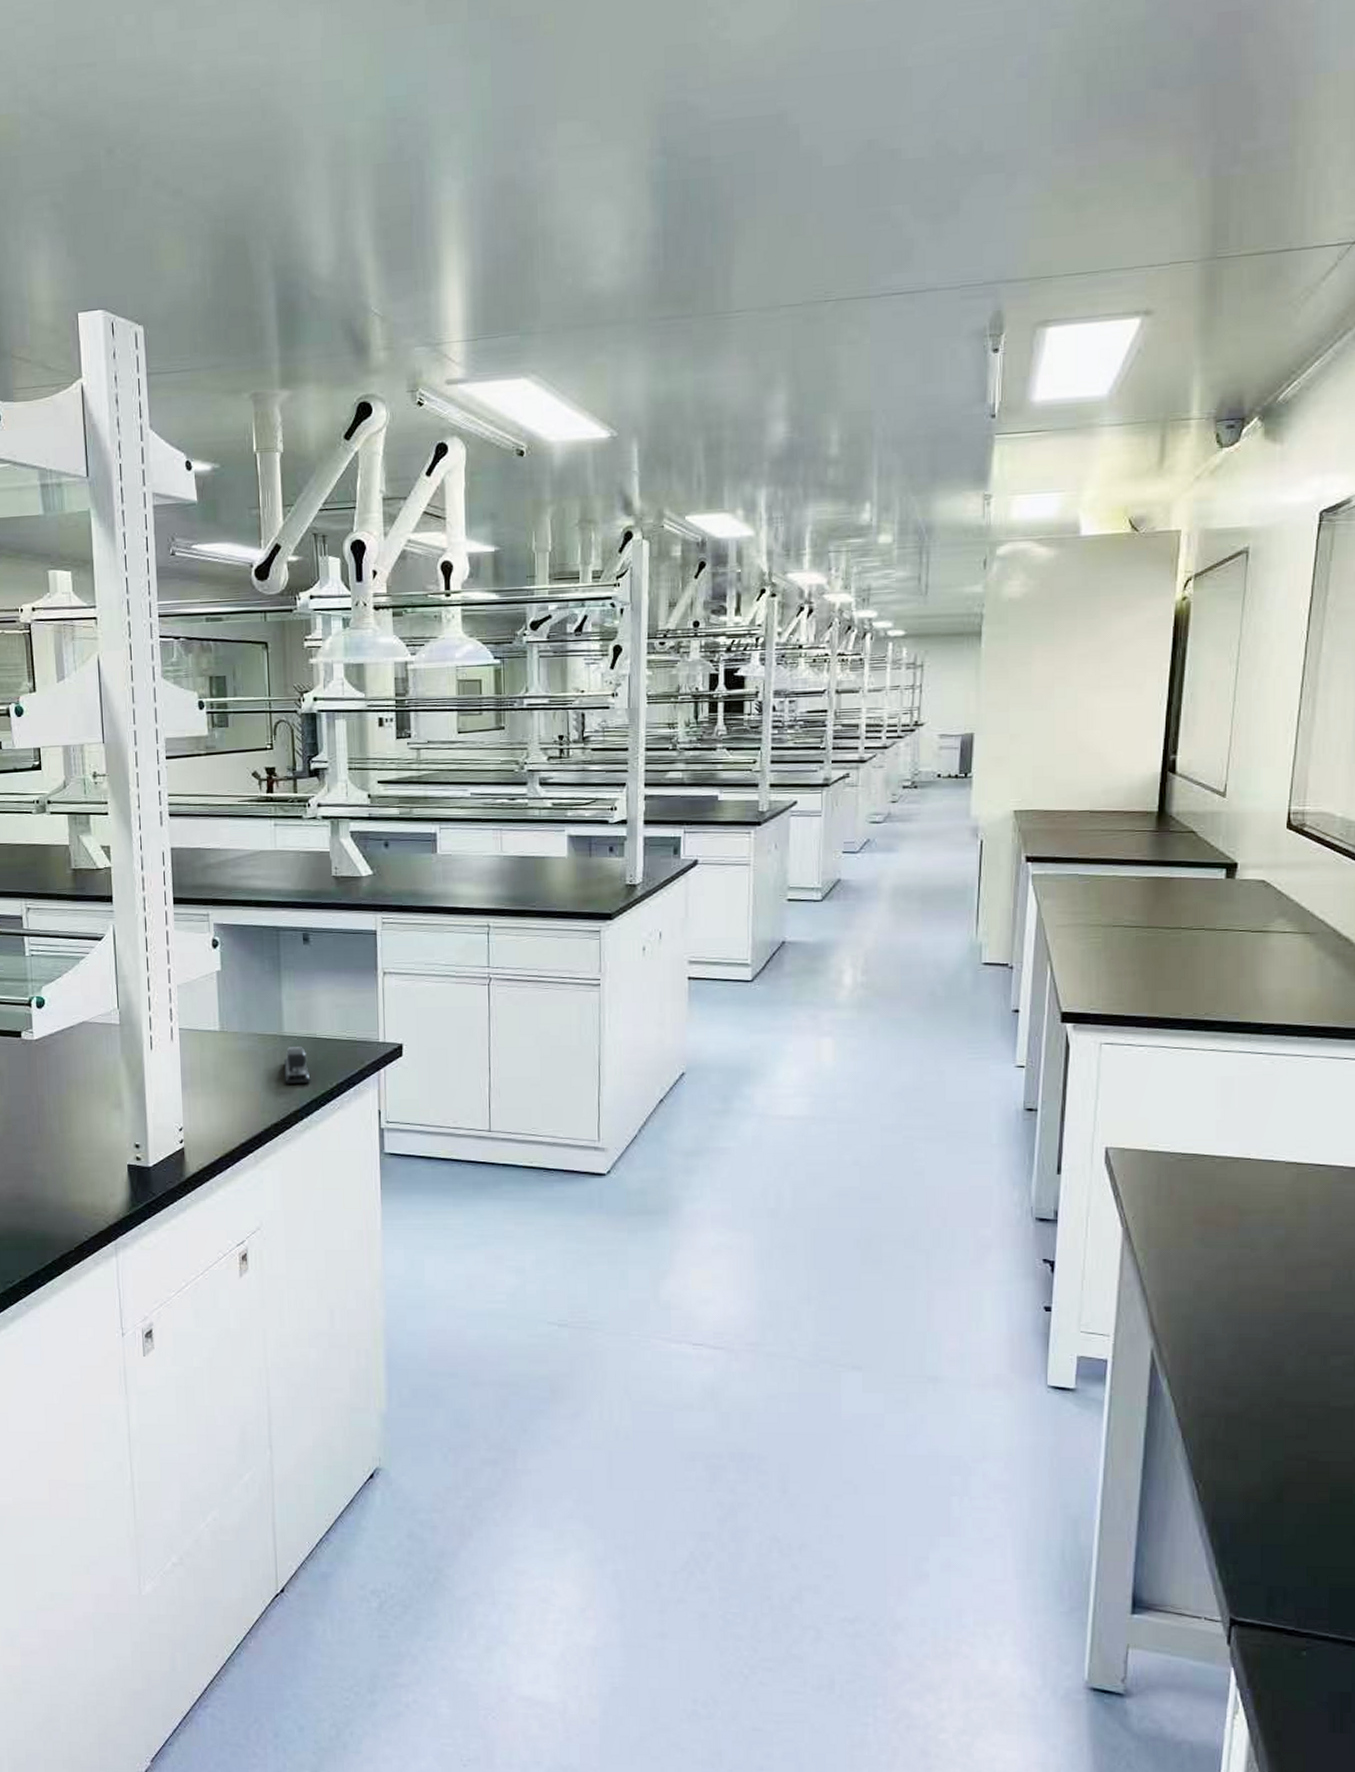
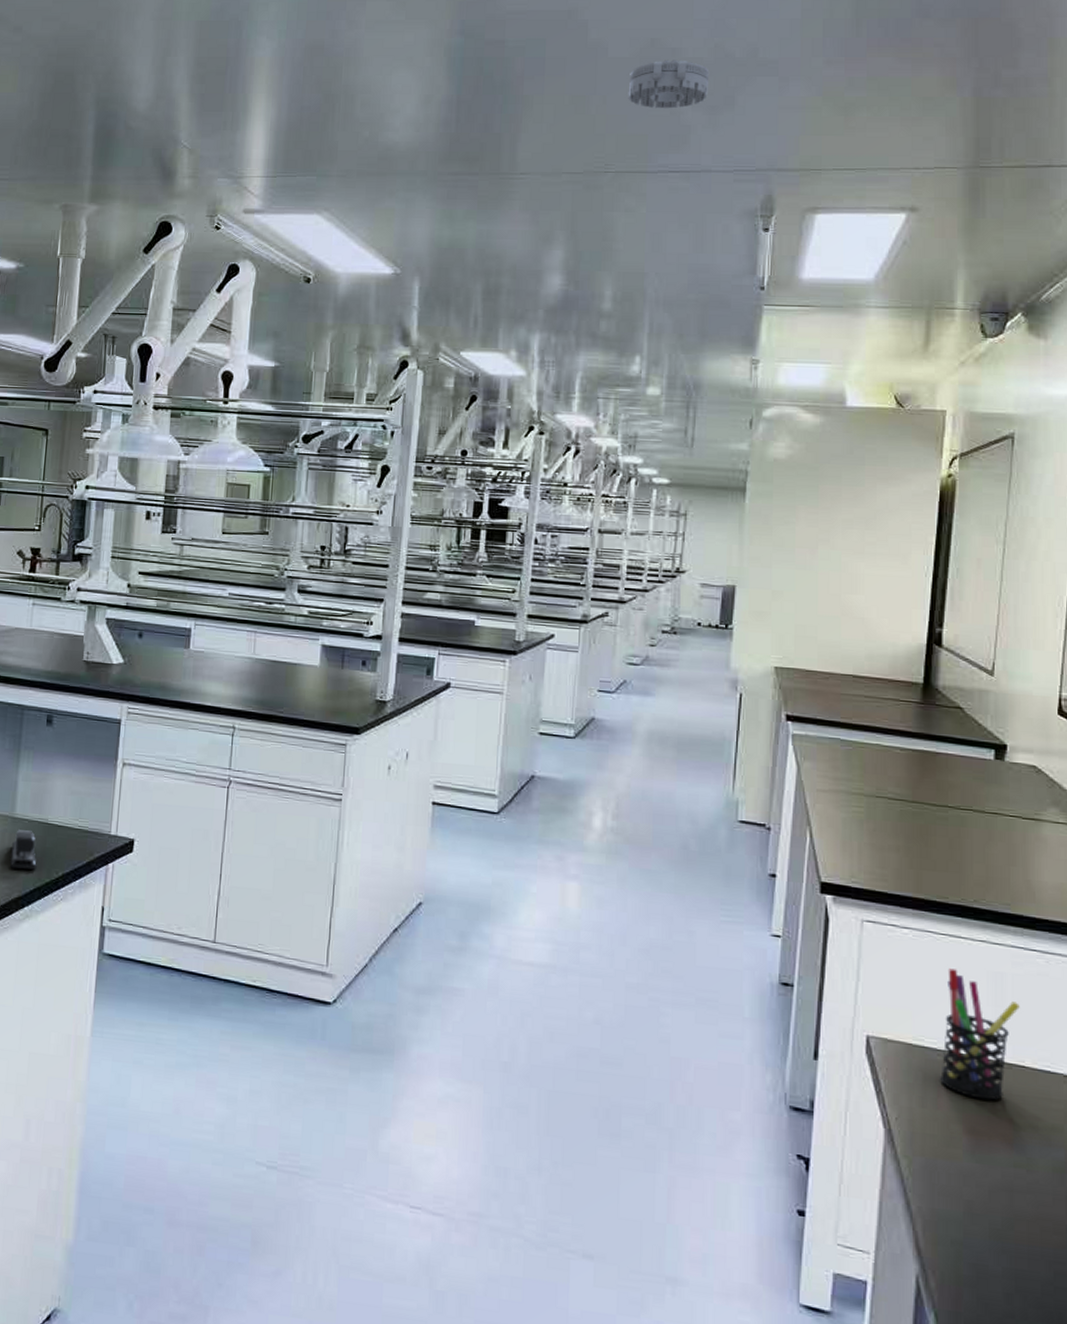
smoke detector: none [845,163,932,223] -> present [628,59,710,109]
pen holder: none [1173,1078,1246,1192] -> present [940,968,1020,1101]

